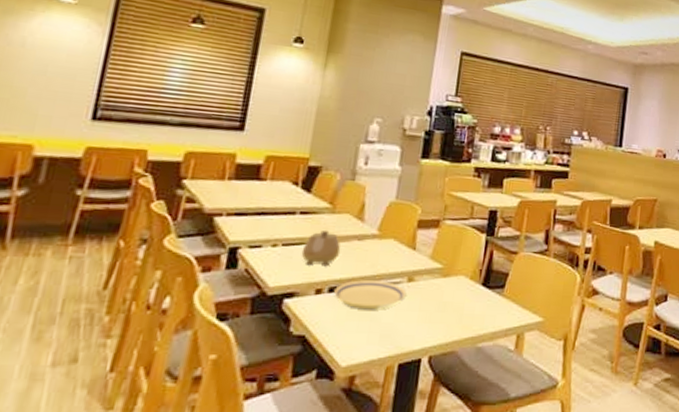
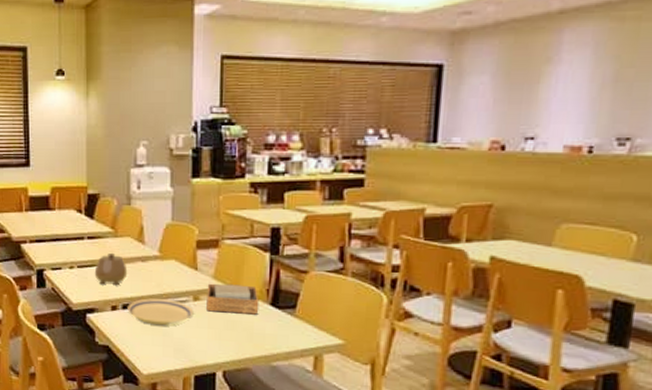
napkin holder: none [420,263,472,295] -> present [207,283,259,315]

